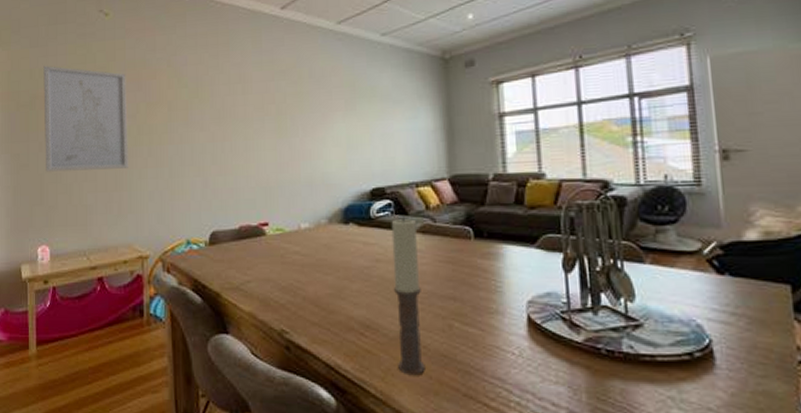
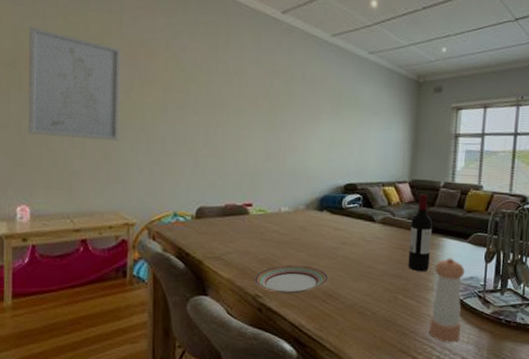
plate: none [278,291,364,327] -> present [254,265,329,294]
candle: present [391,216,425,376] -> none [351,209,379,335]
wine bottle: none [457,190,489,289] -> present [408,193,432,271]
pepper shaker: none [497,269,544,384] -> present [429,258,465,343]

